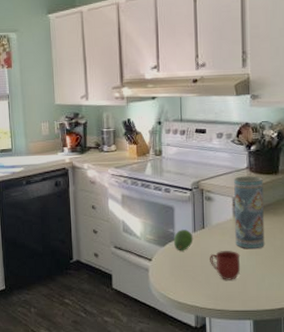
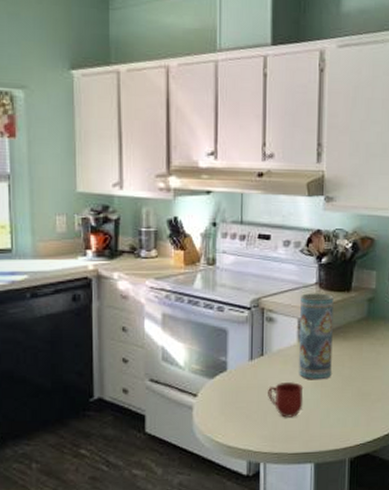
fruit: present [173,229,193,251] -> none [225,357,250,384]

